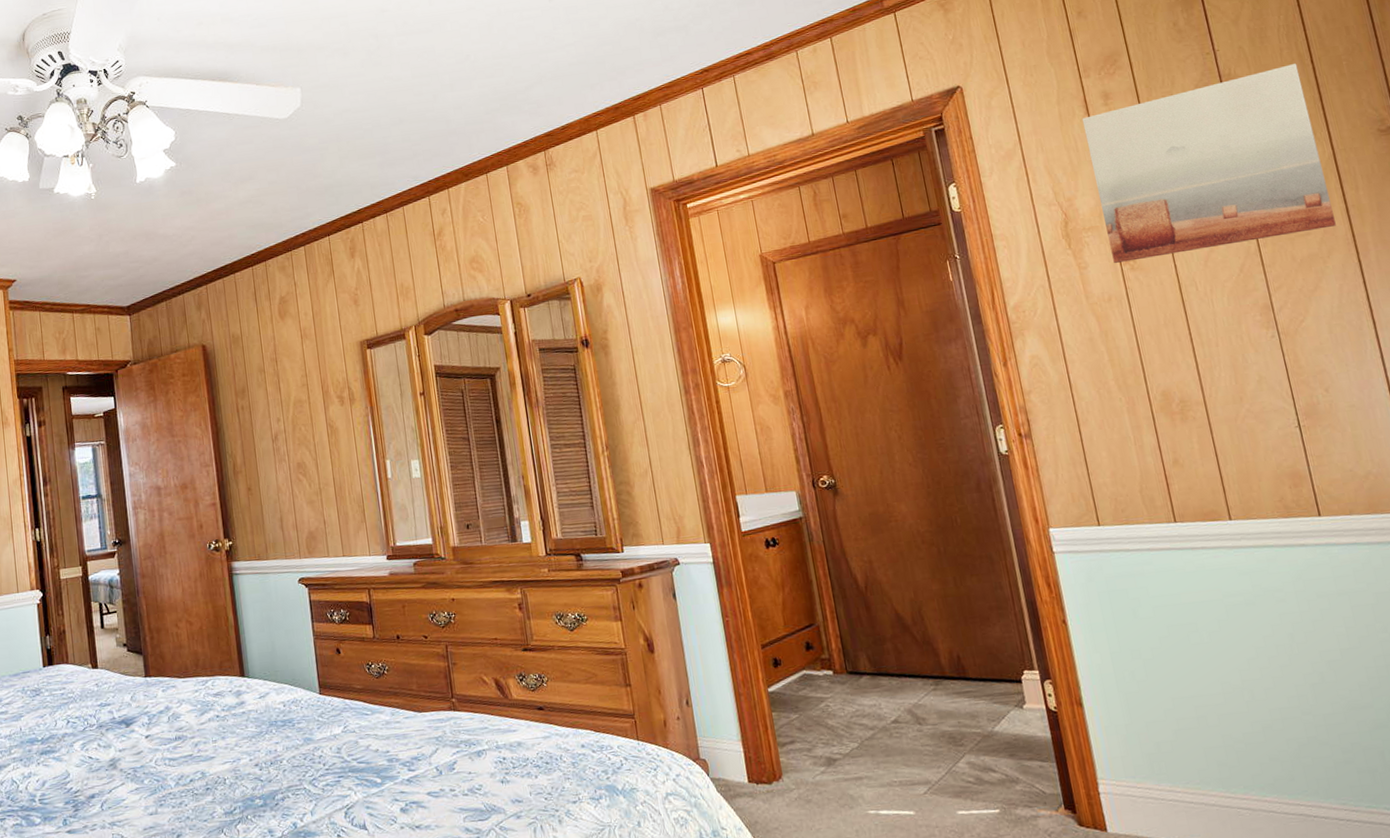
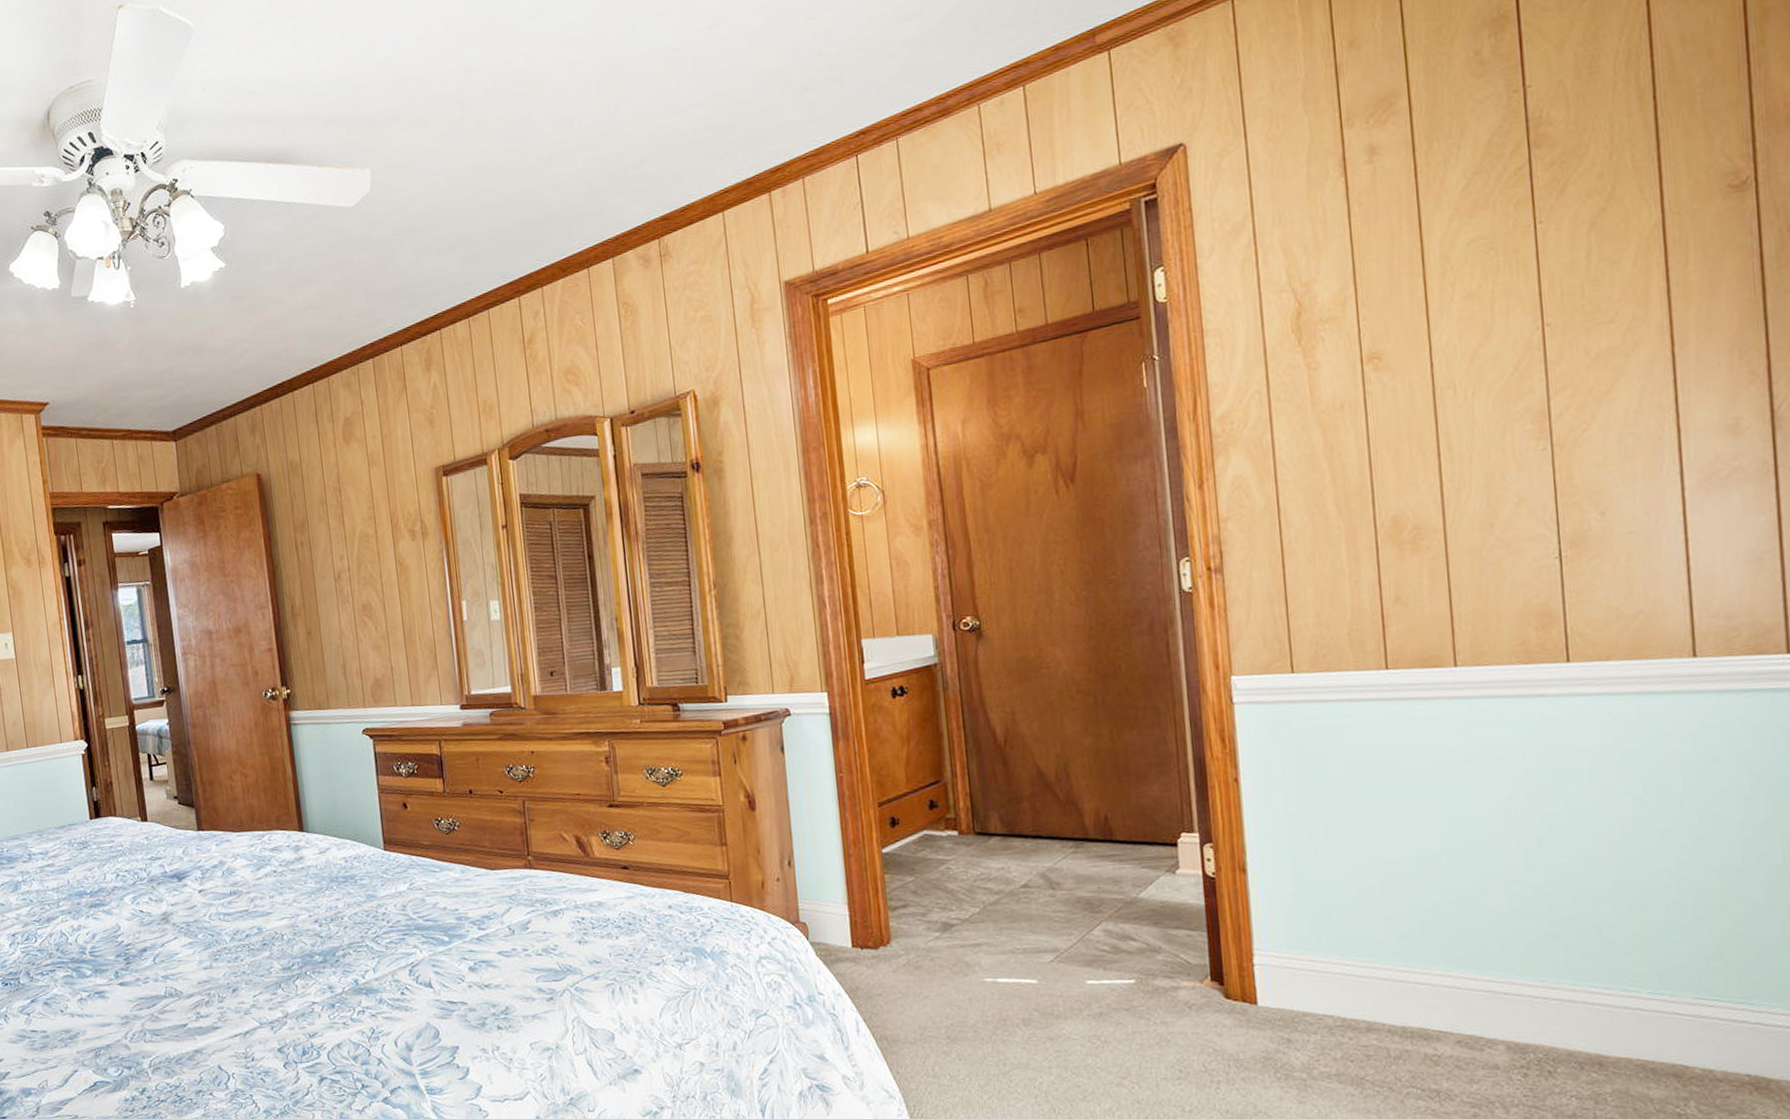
wall art: present [1082,64,1336,263] -> none [1336,101,1650,362]

